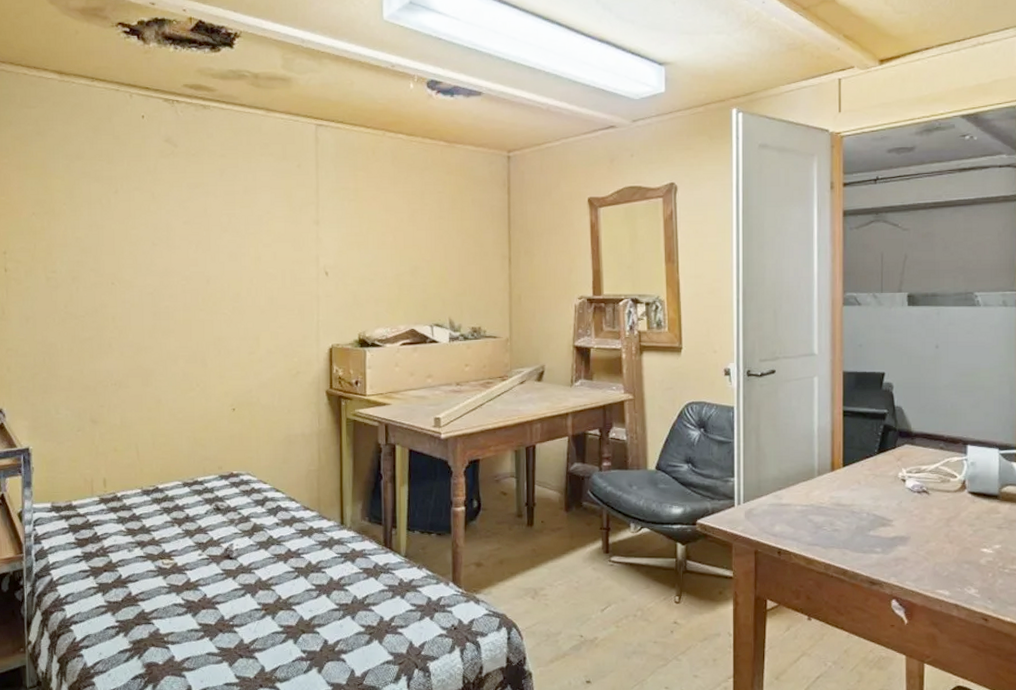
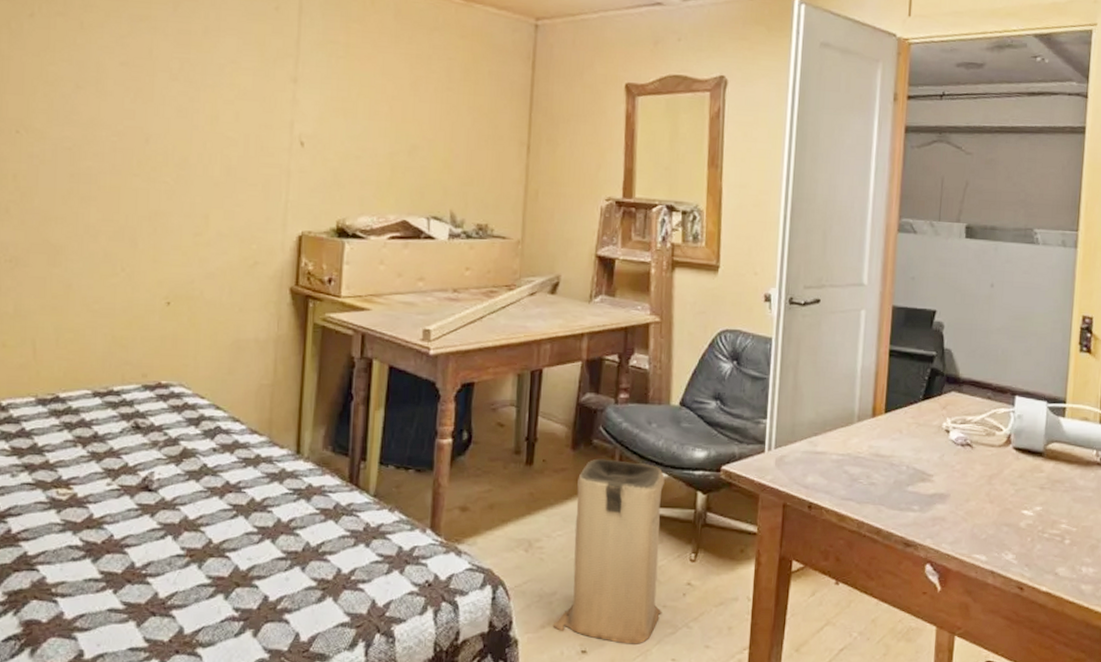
laundry basket: none [560,518,654,675] -> present [552,458,665,644]

